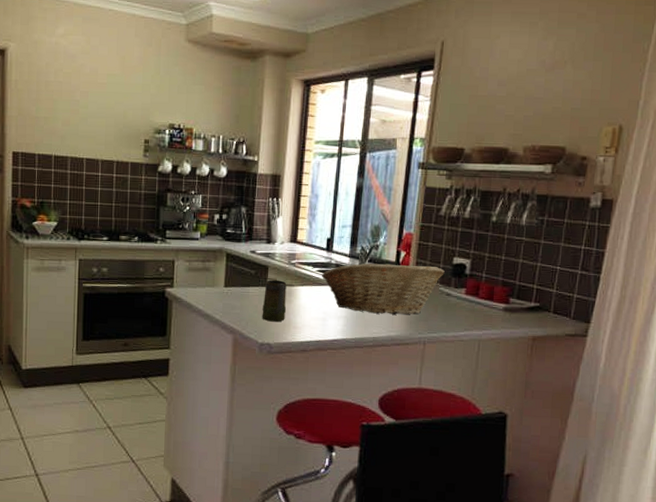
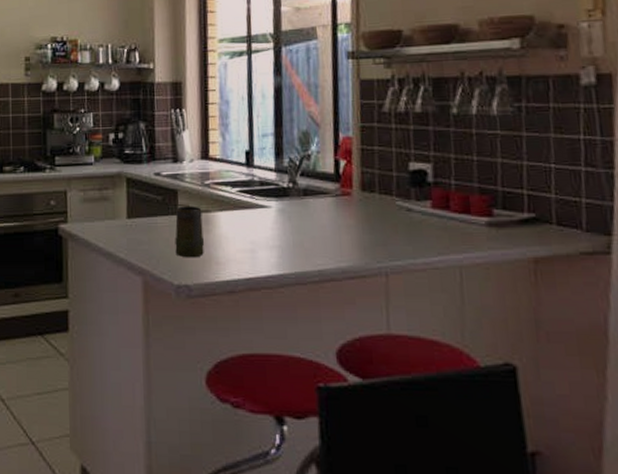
fruit basket: present [322,263,445,315] -> none [244,175,400,240]

